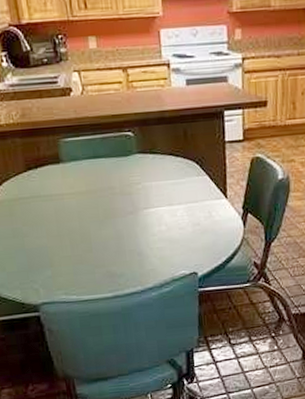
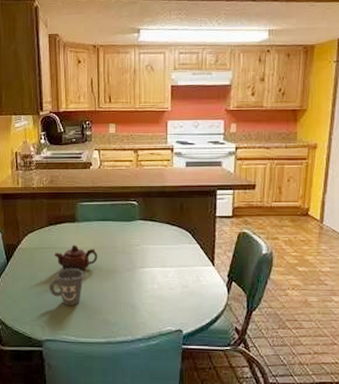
mug: none [37,217,79,262] -> present [49,268,84,306]
teapot: none [39,190,93,221] -> present [55,245,98,272]

